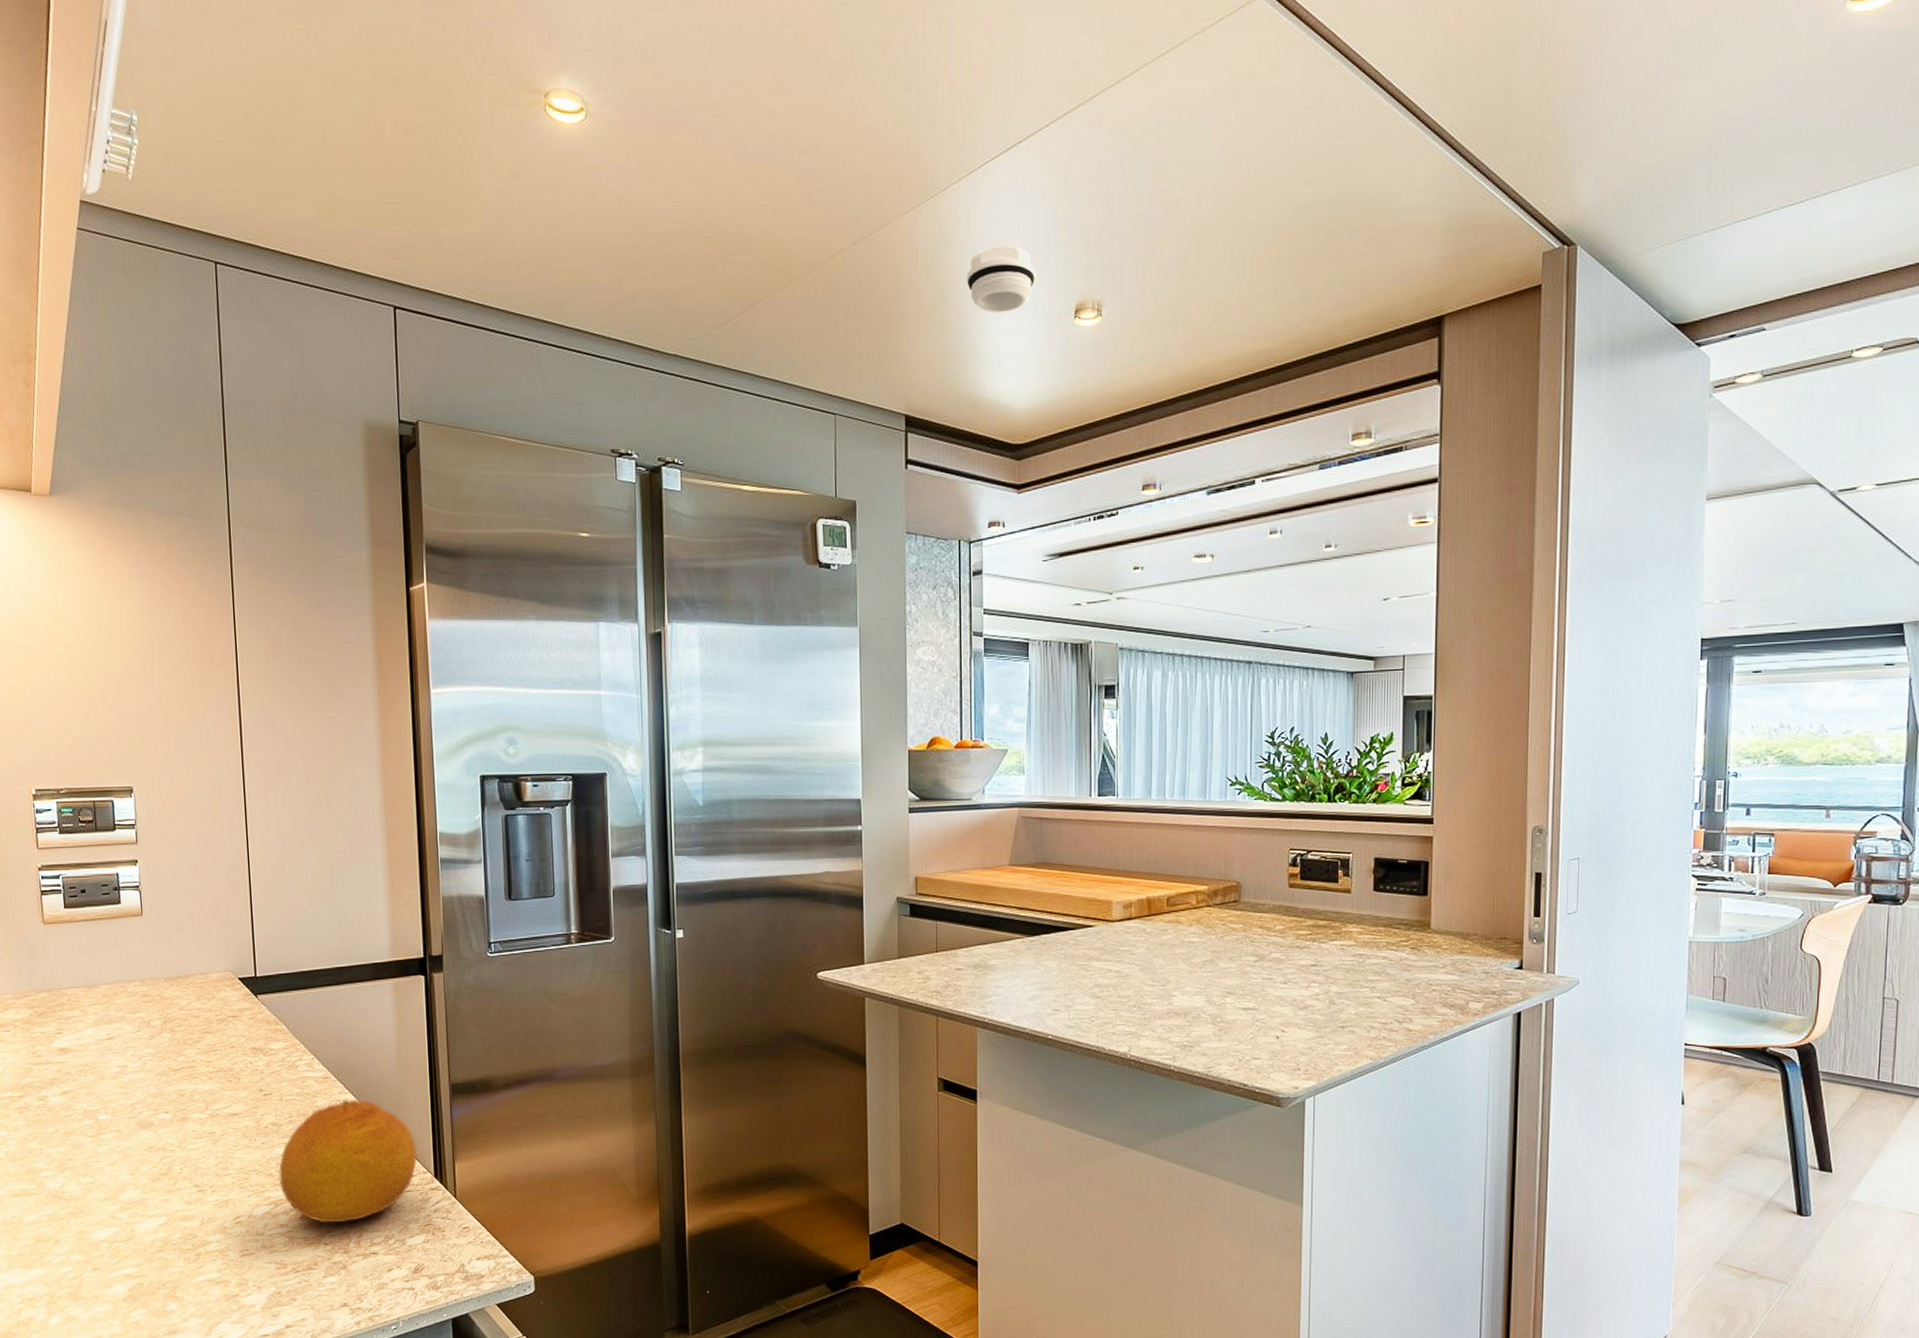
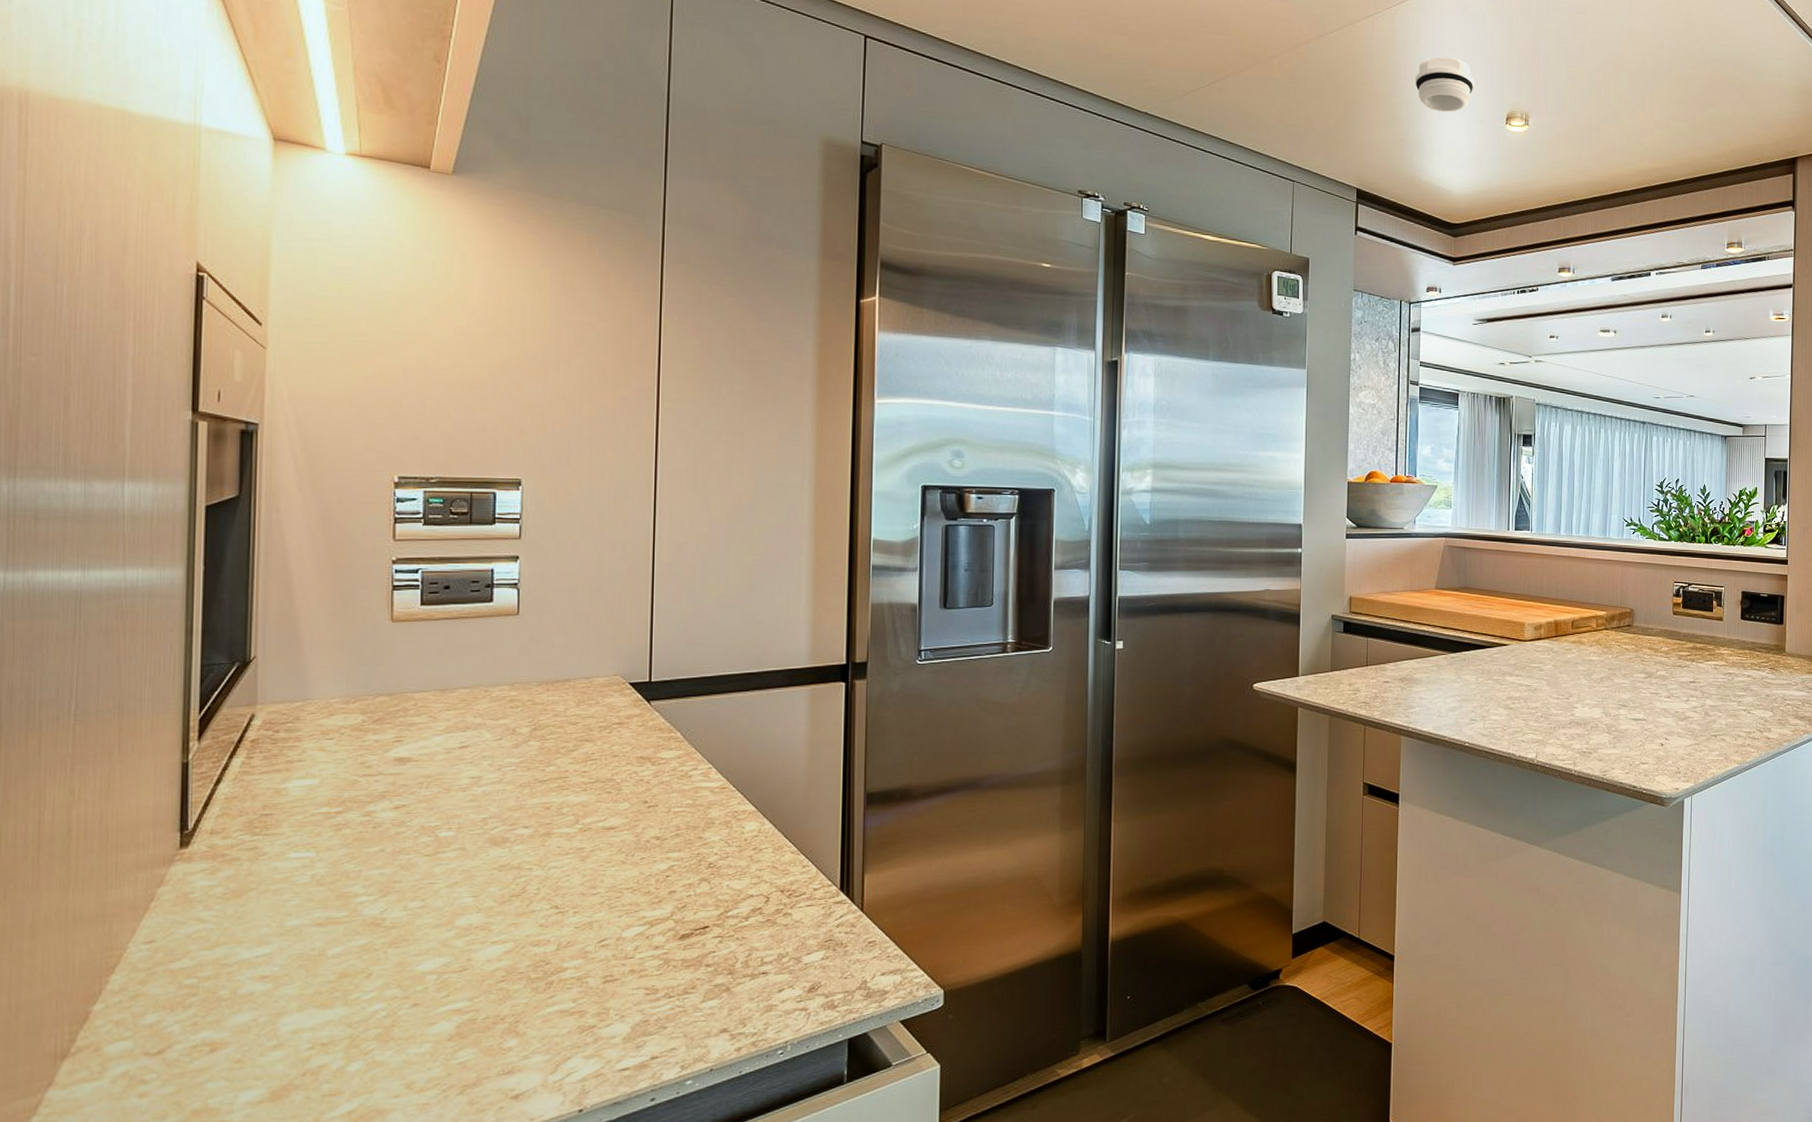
fruit: present [278,1099,418,1223] -> none [658,810,823,943]

